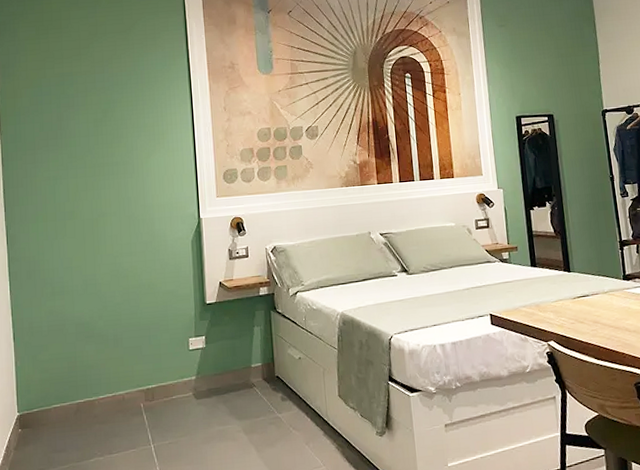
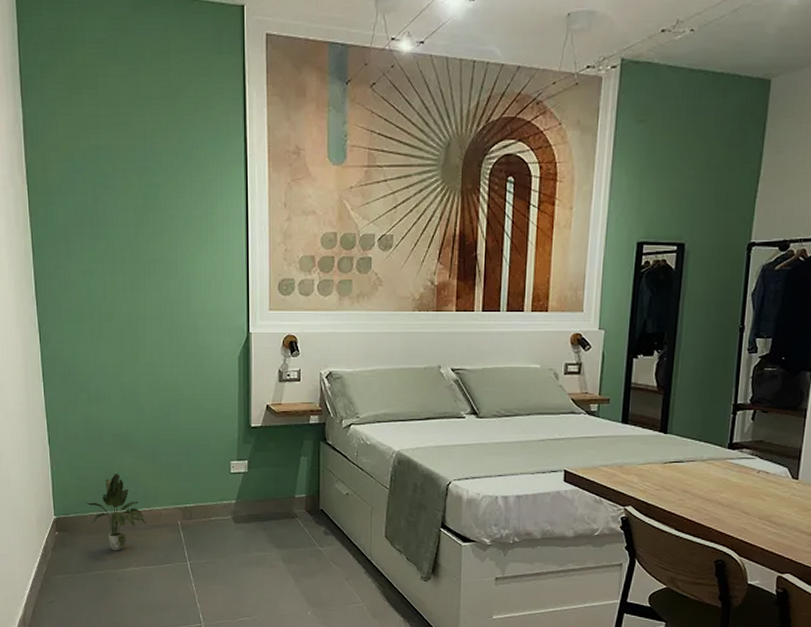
potted plant: none [49,363,110,443] -> present [85,474,147,551]

